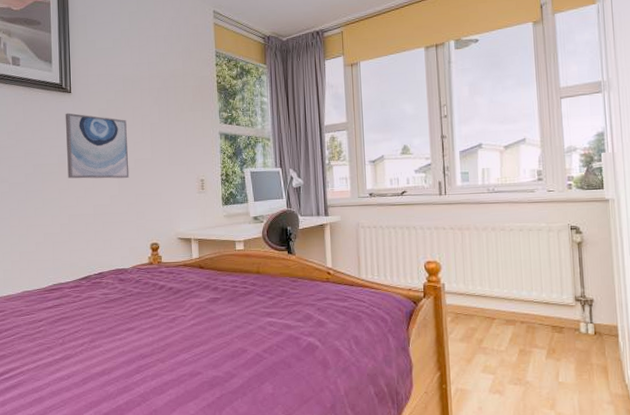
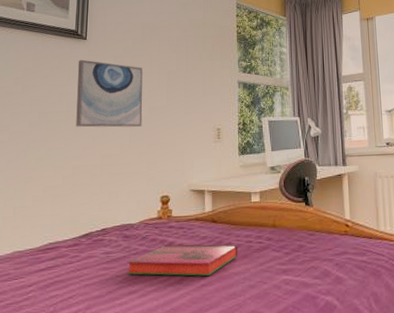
hardback book: none [123,288,225,316] -> present [127,244,238,276]

